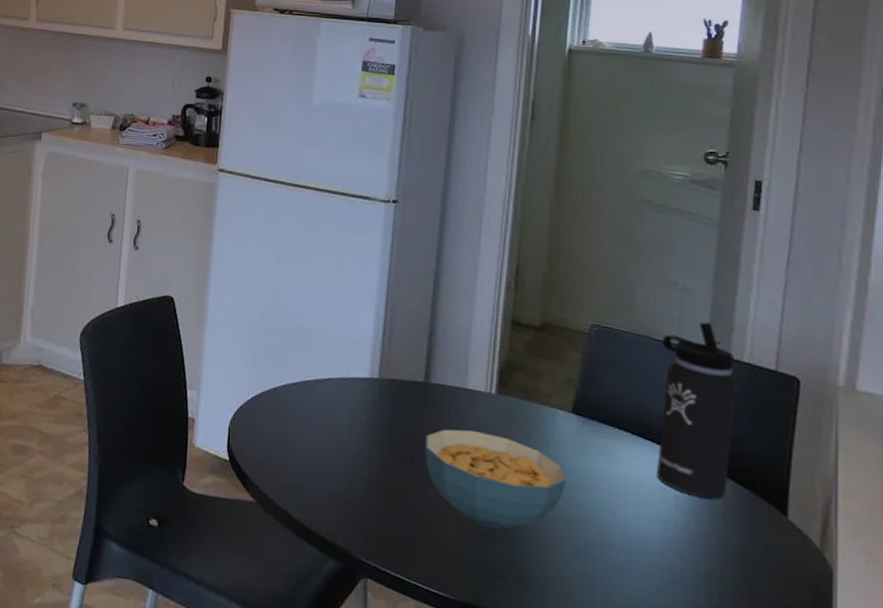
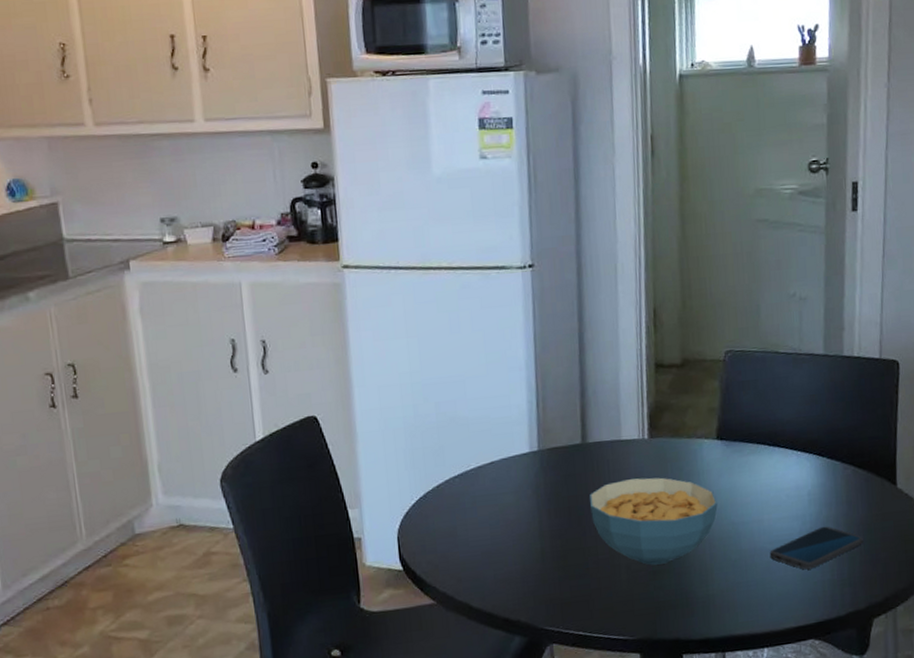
smartphone: none [622,538,740,583] -> present [769,526,863,570]
thermos bottle: present [657,322,737,499] -> none [786,326,851,488]

